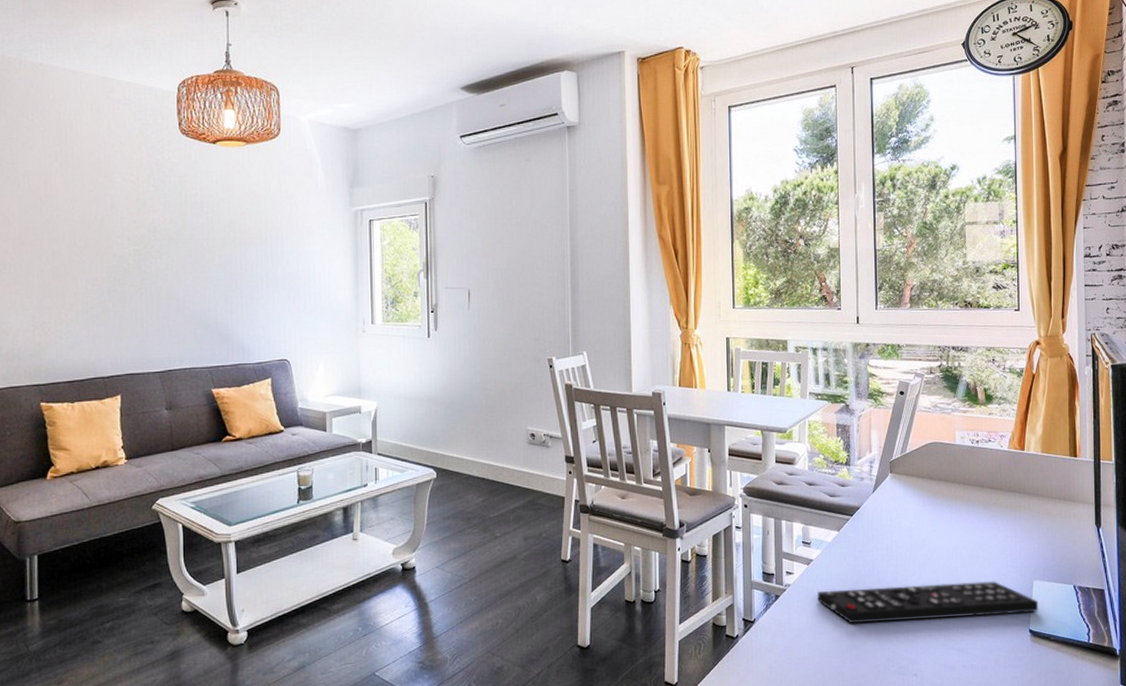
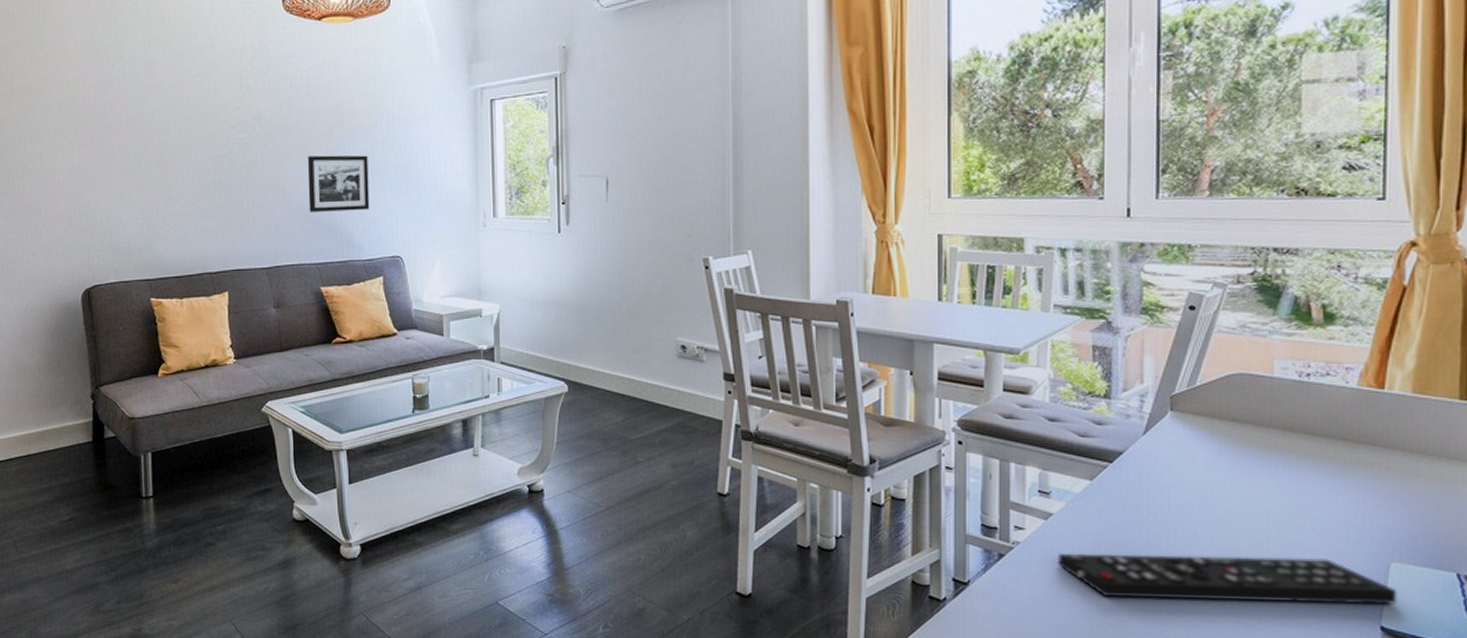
picture frame: none [200,267,259,319] -> present [307,155,370,212]

